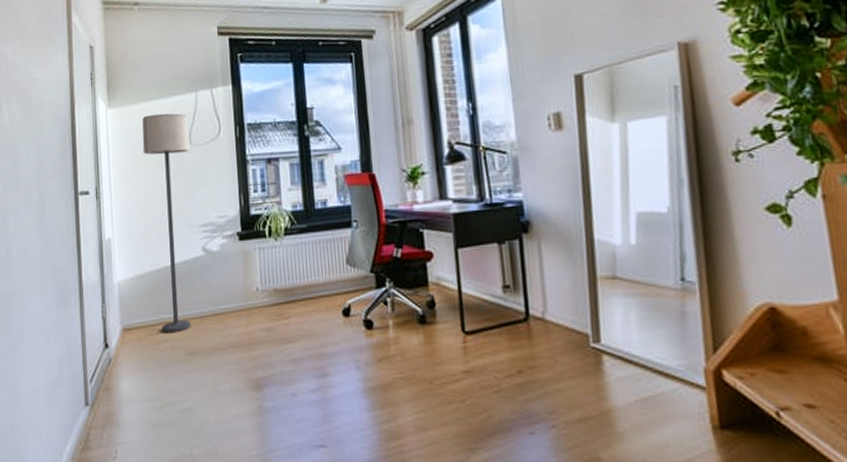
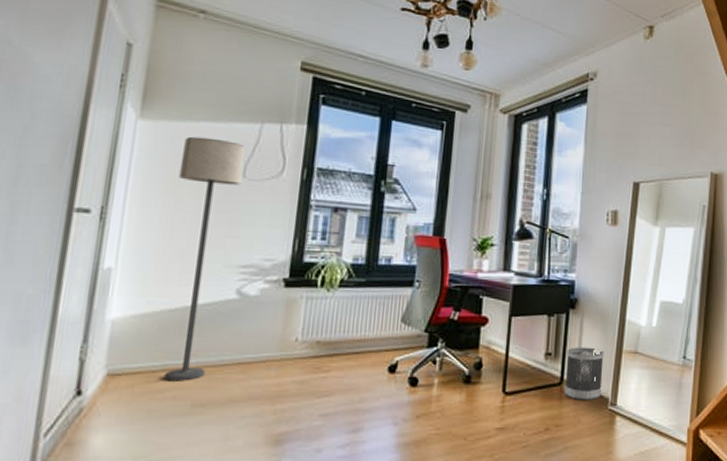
wastebasket: none [527,275,580,337] -> present [564,347,604,400]

